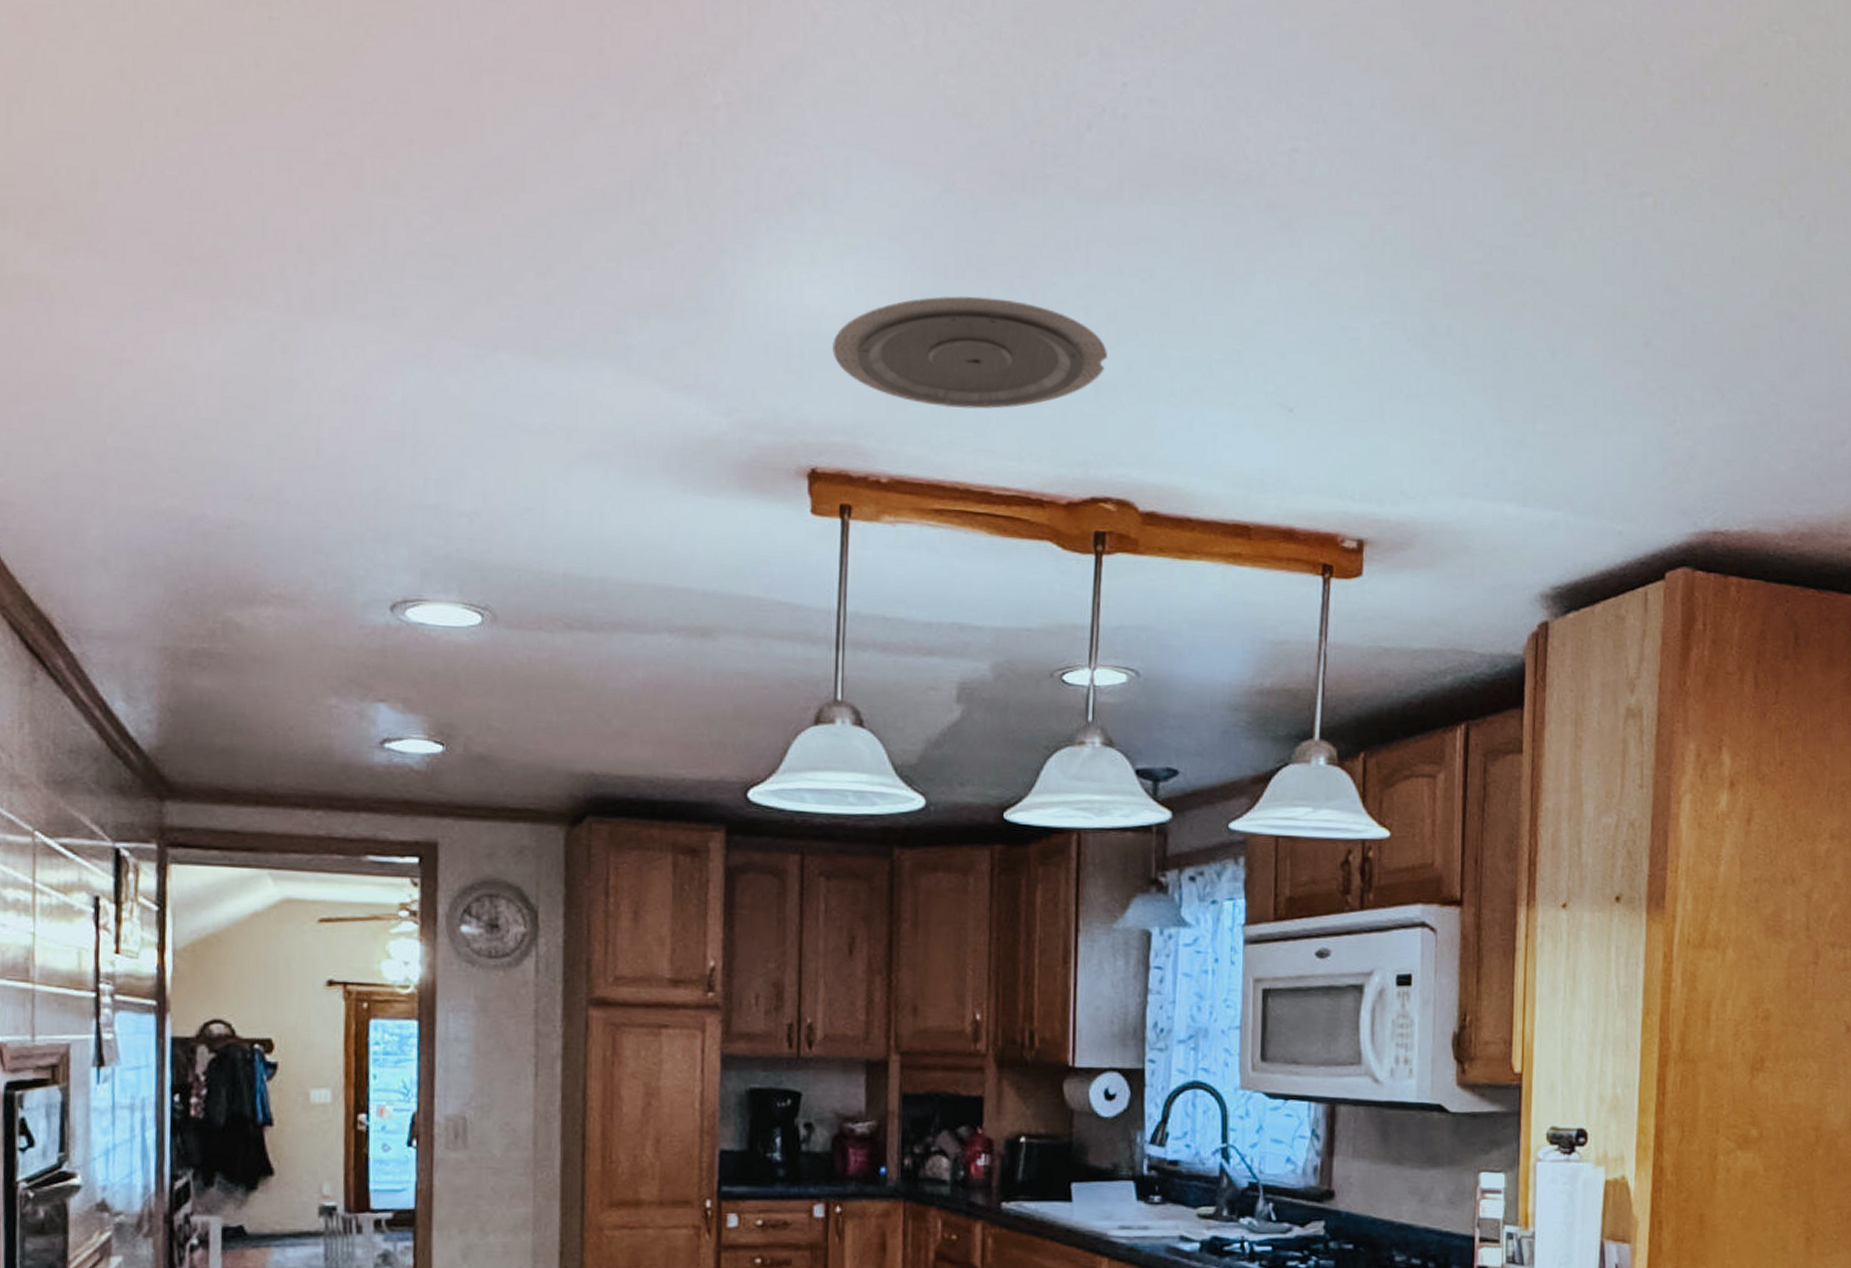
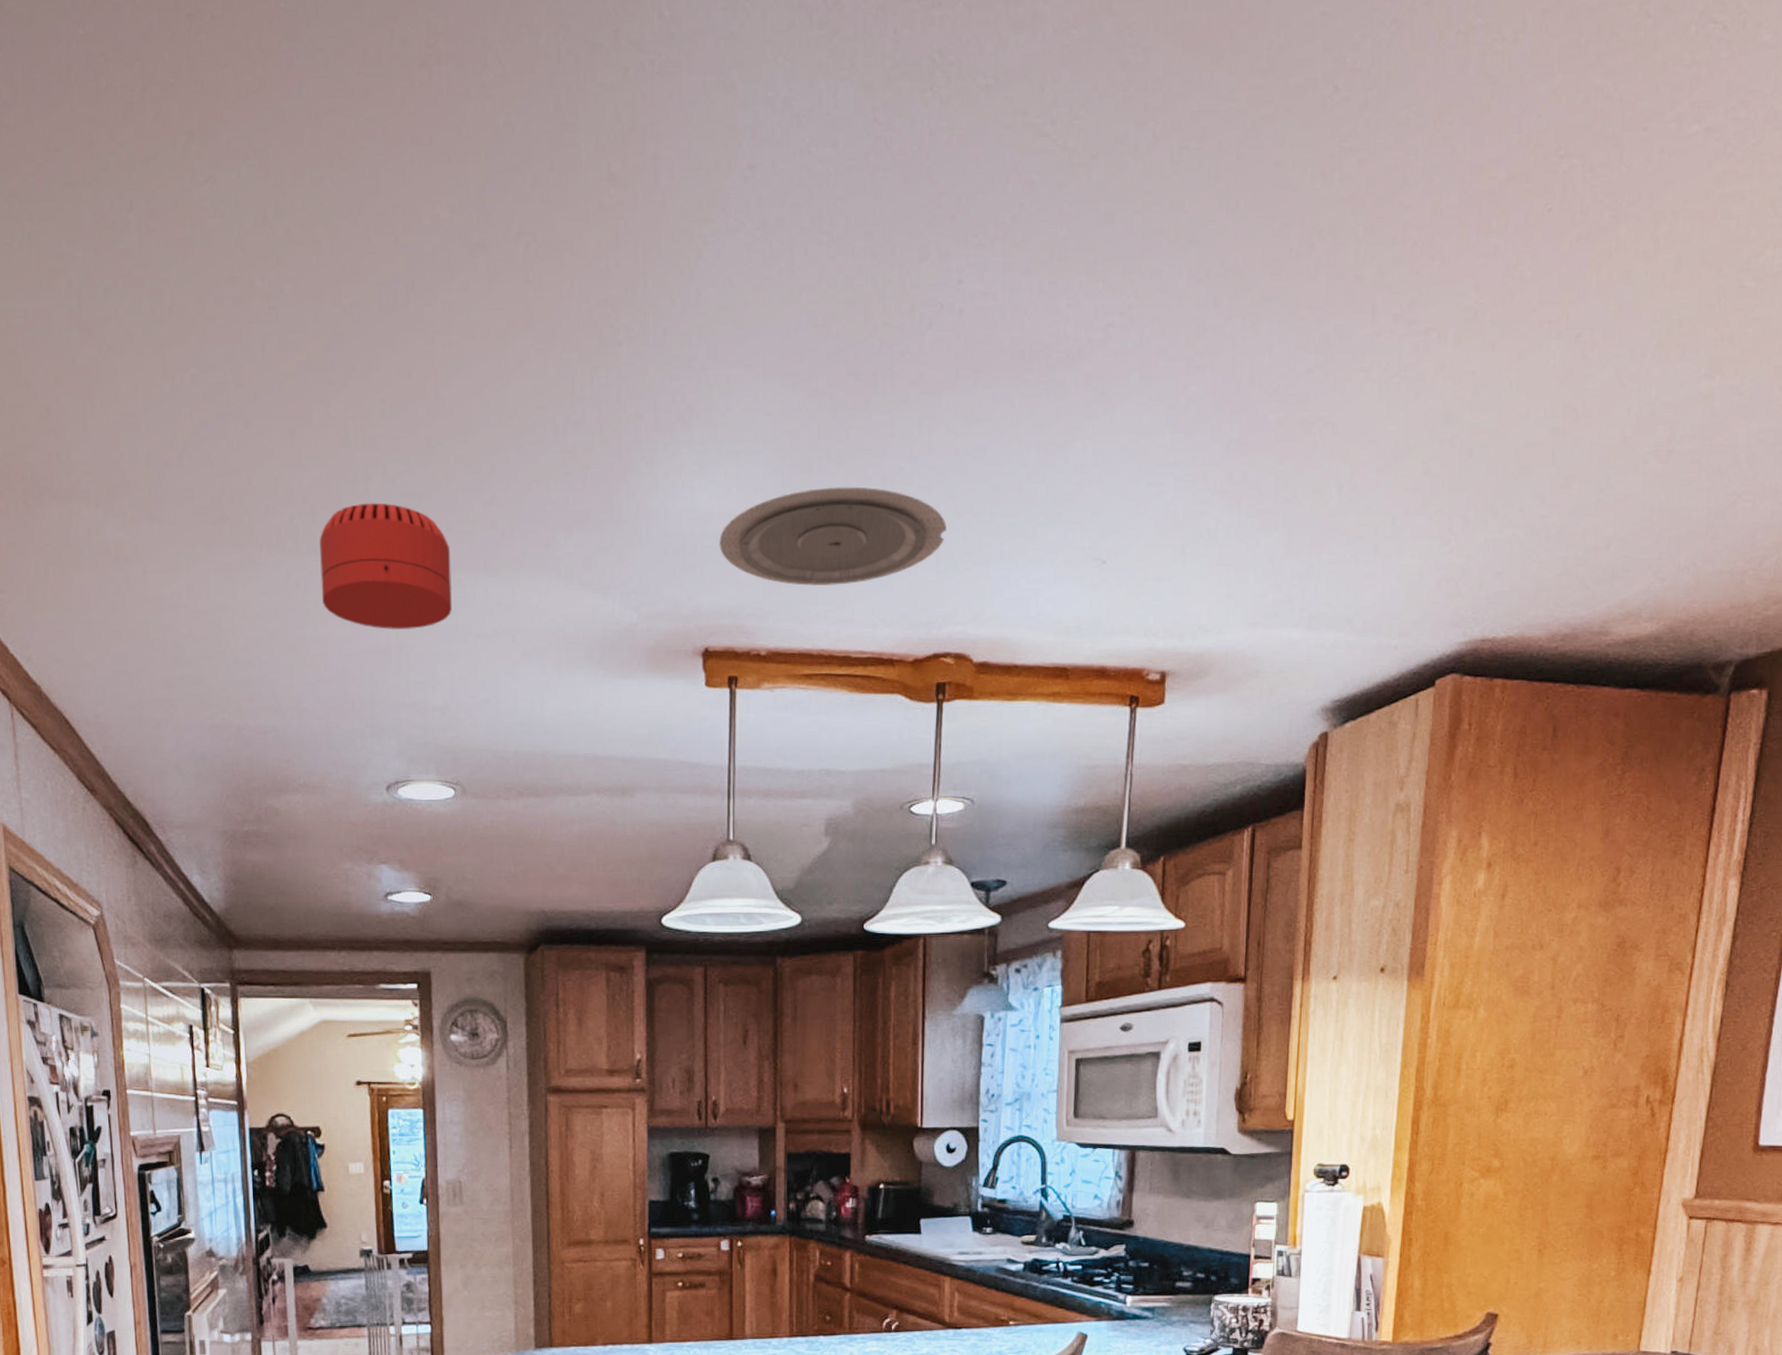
smoke detector: none [316,259,491,416] -> present [319,503,453,630]

